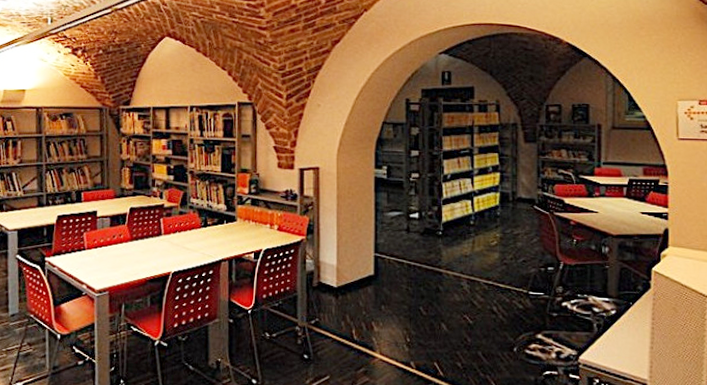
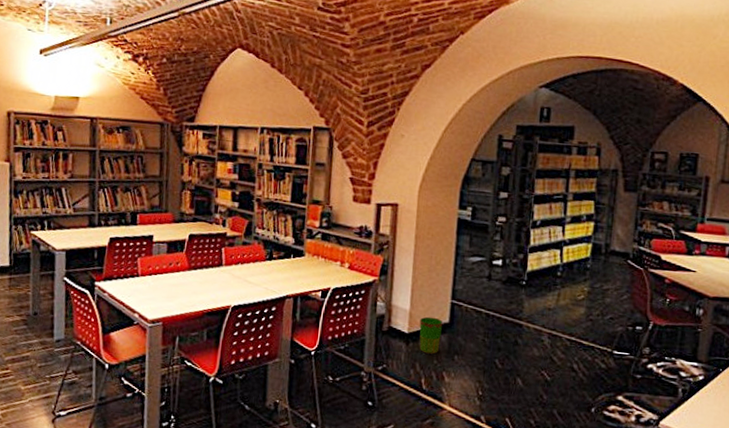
waste bin: none [347,270,369,306] -> present [419,316,444,354]

